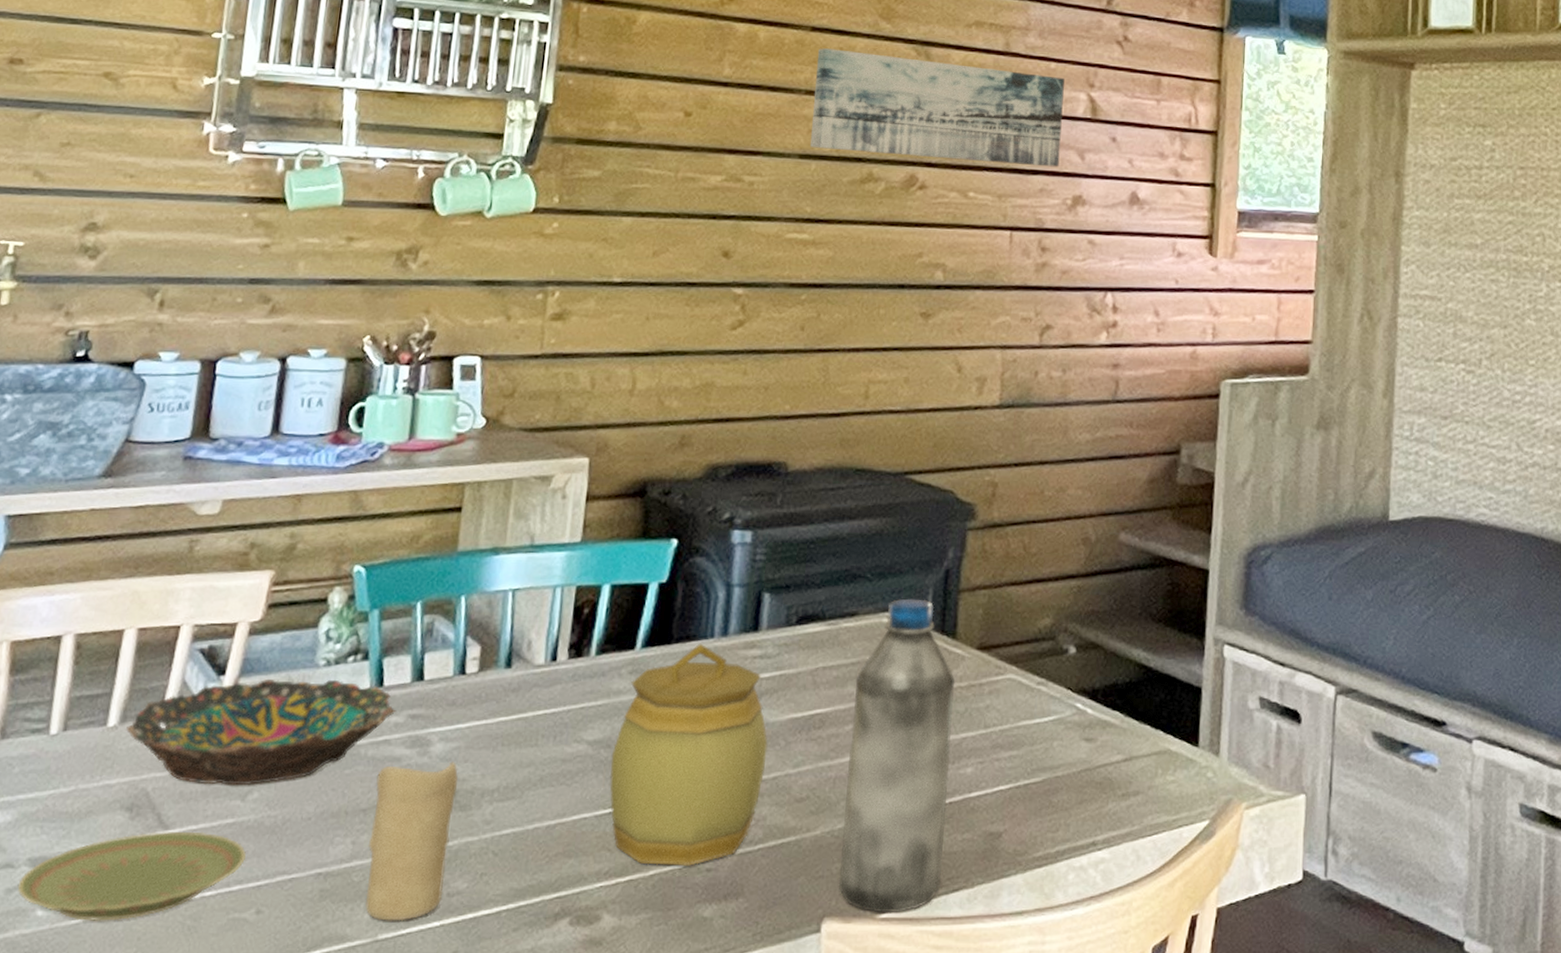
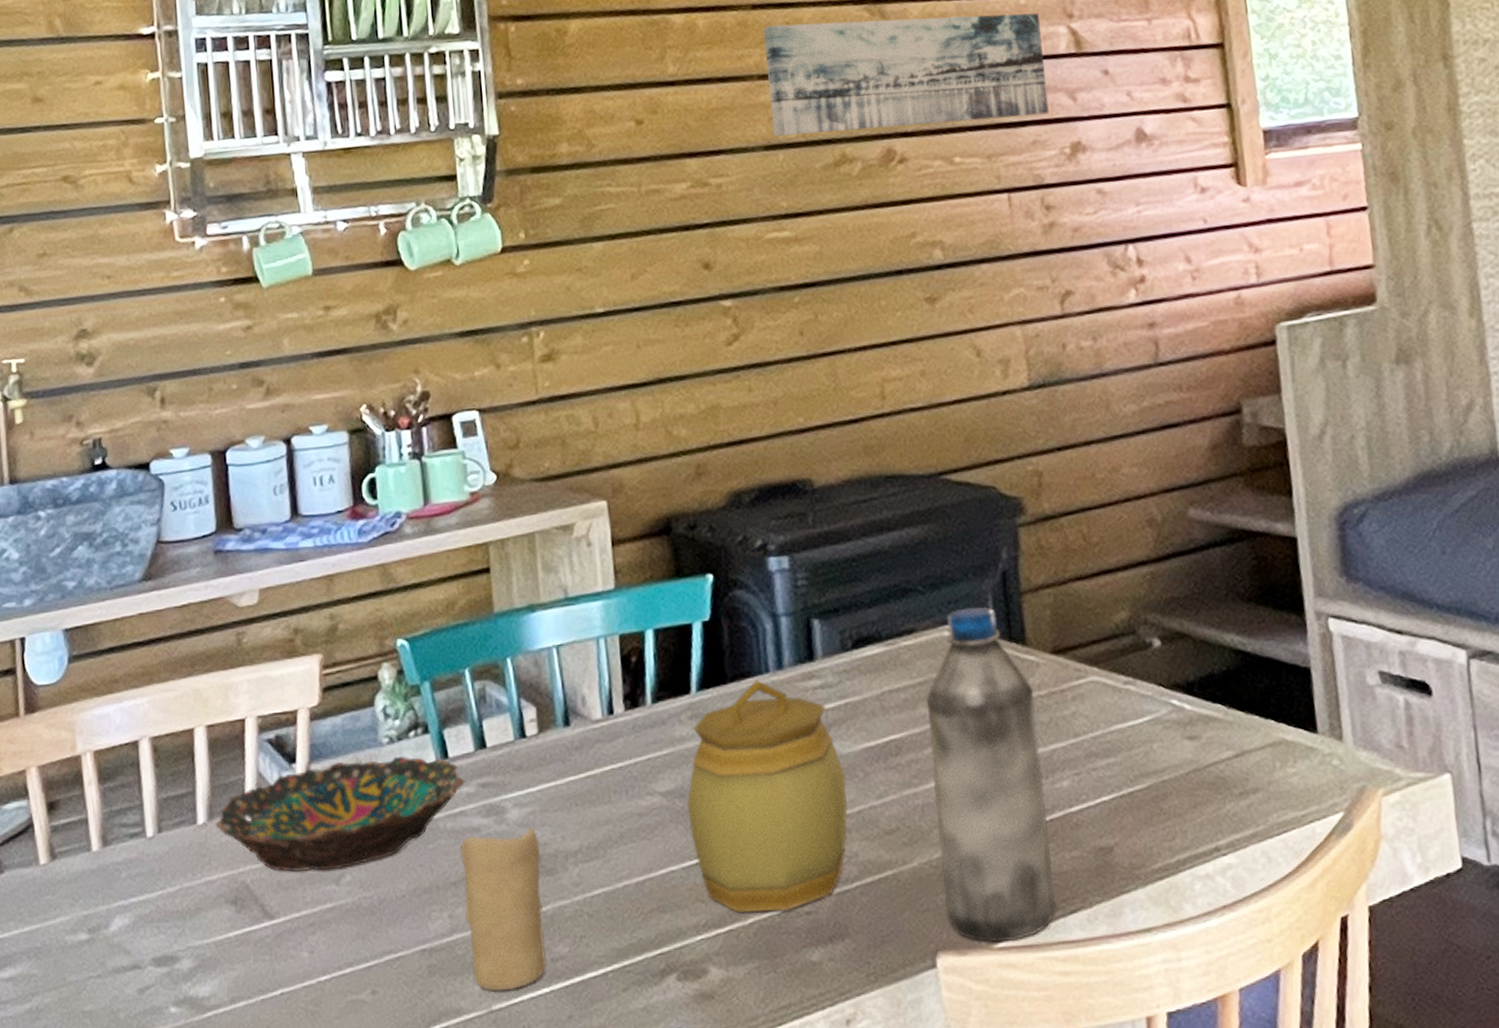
plate: present [17,831,246,921] -> none [148,918,351,1014]

